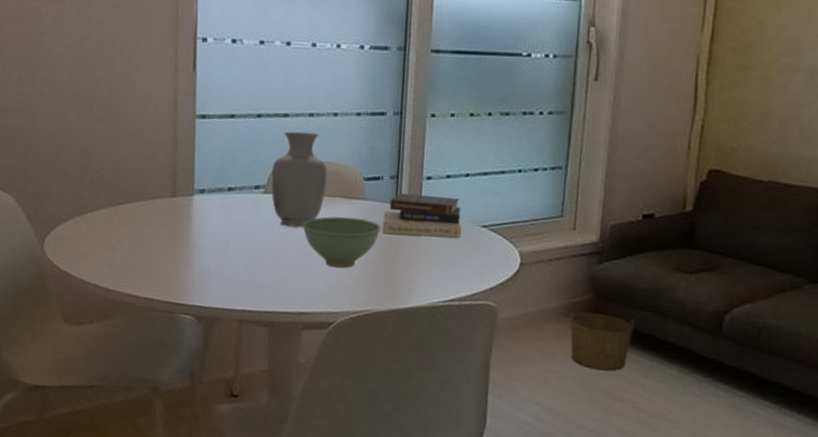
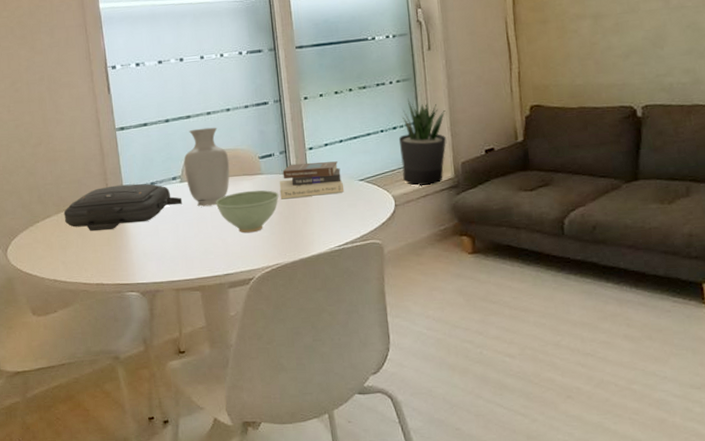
laptop bag: none [118,183,263,237] -> present [63,183,183,232]
planter: none [536,136,603,248] -> present [398,98,446,186]
basket: present [570,312,635,371] -> none [442,234,495,281]

